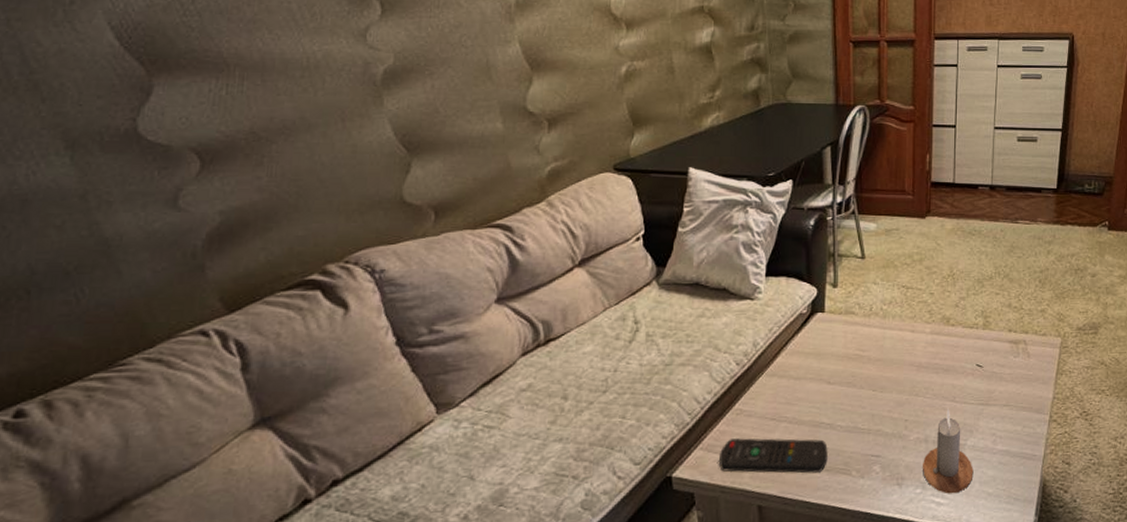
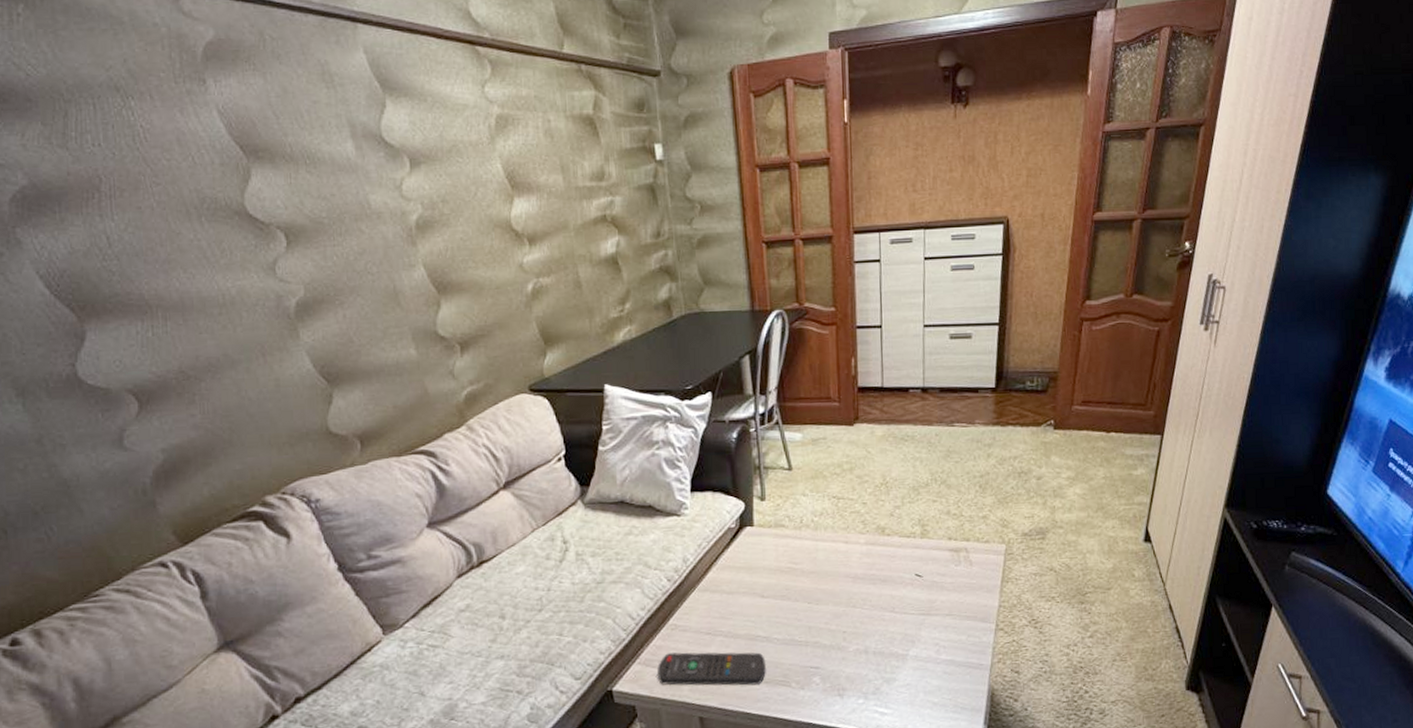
candle: present [923,409,974,494] -> none [864,620,917,704]

